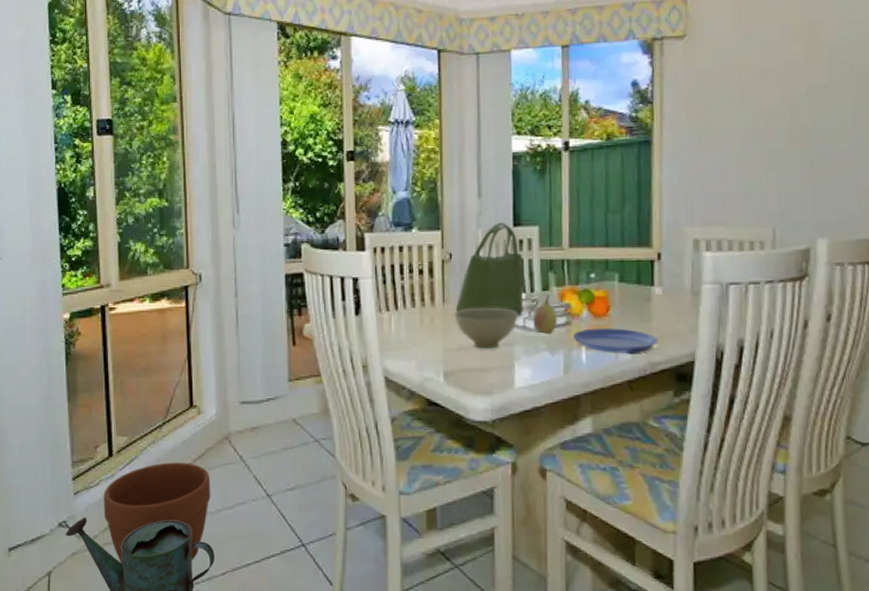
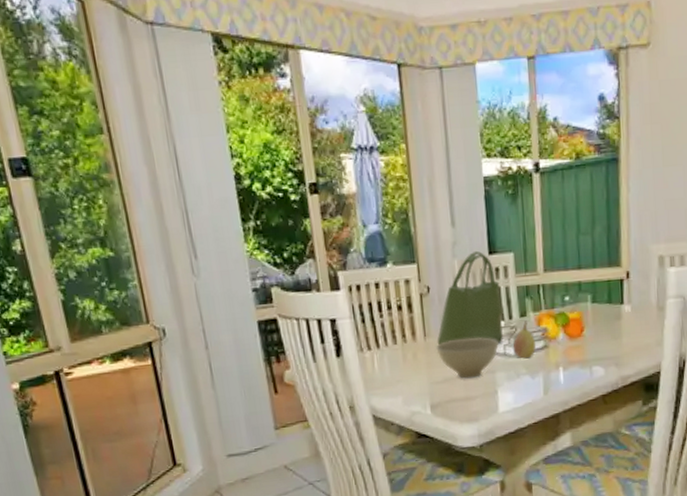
plate: present [572,327,658,355] -> none [550,347,628,372]

